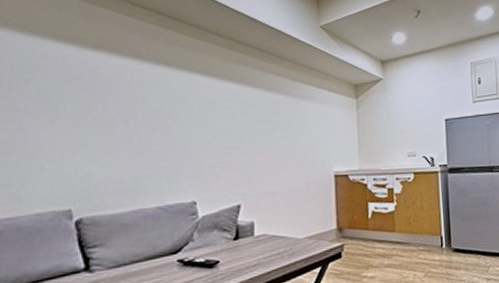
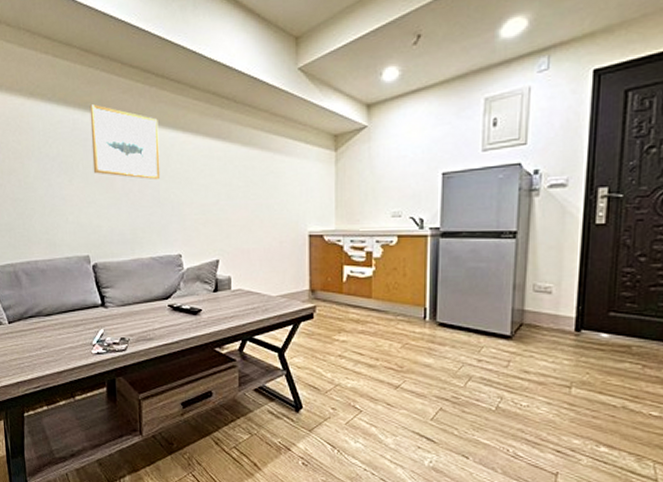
wall art: none [86,41,174,123] -> present [89,104,161,180]

